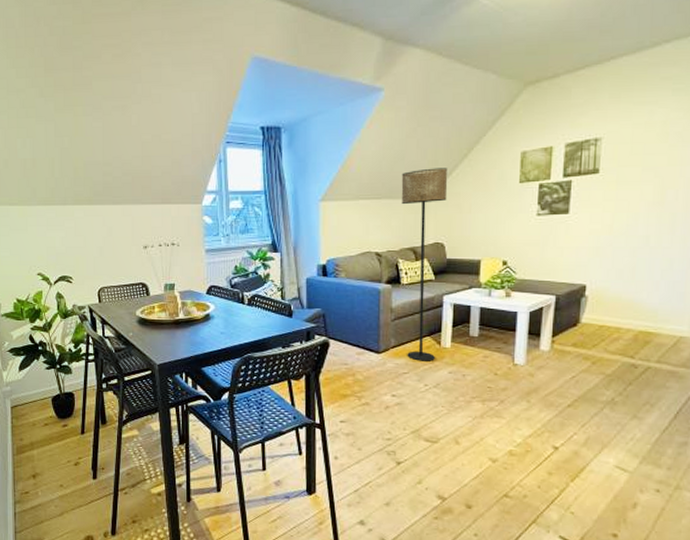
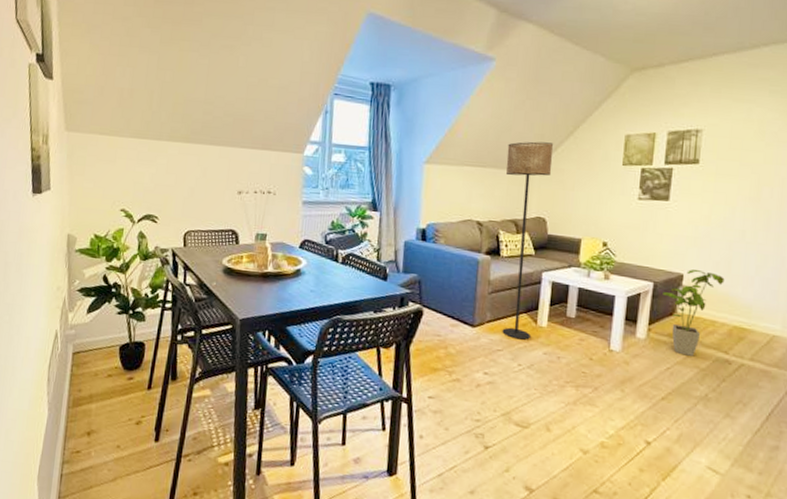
house plant: none [565,280,629,363] -> present [663,269,725,356]

